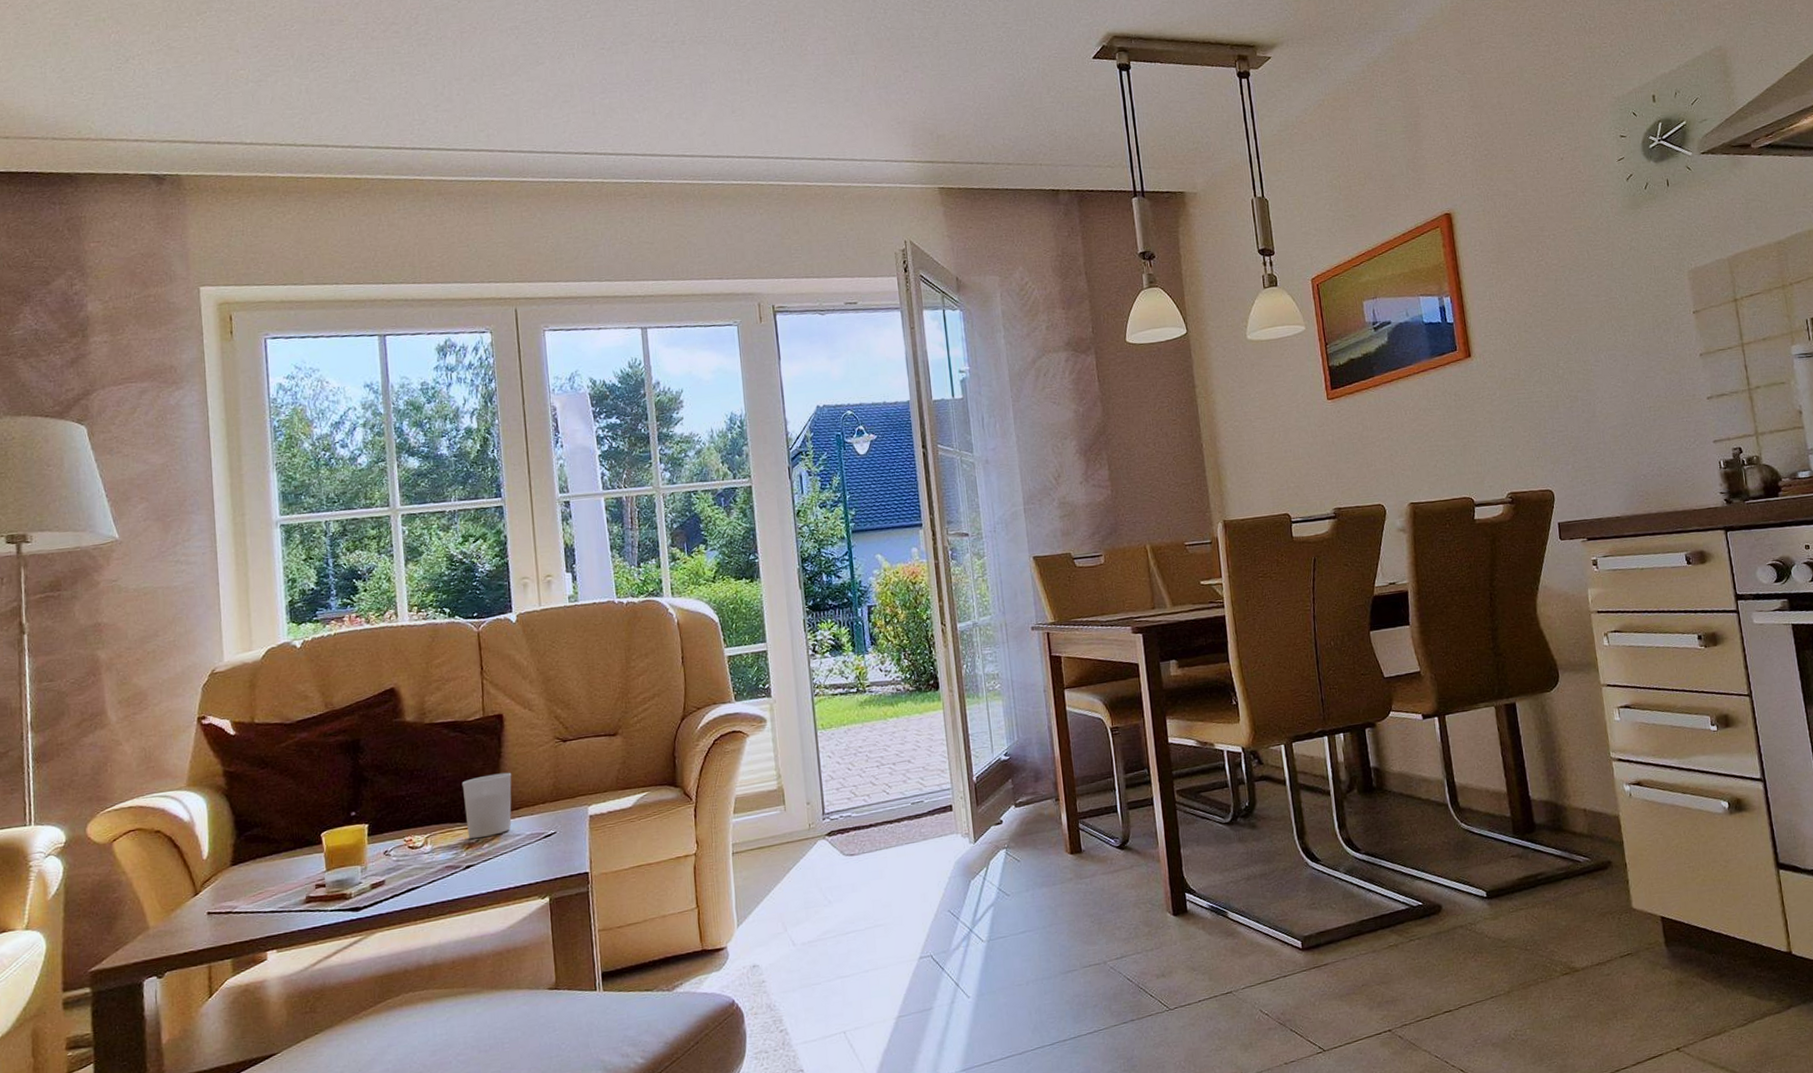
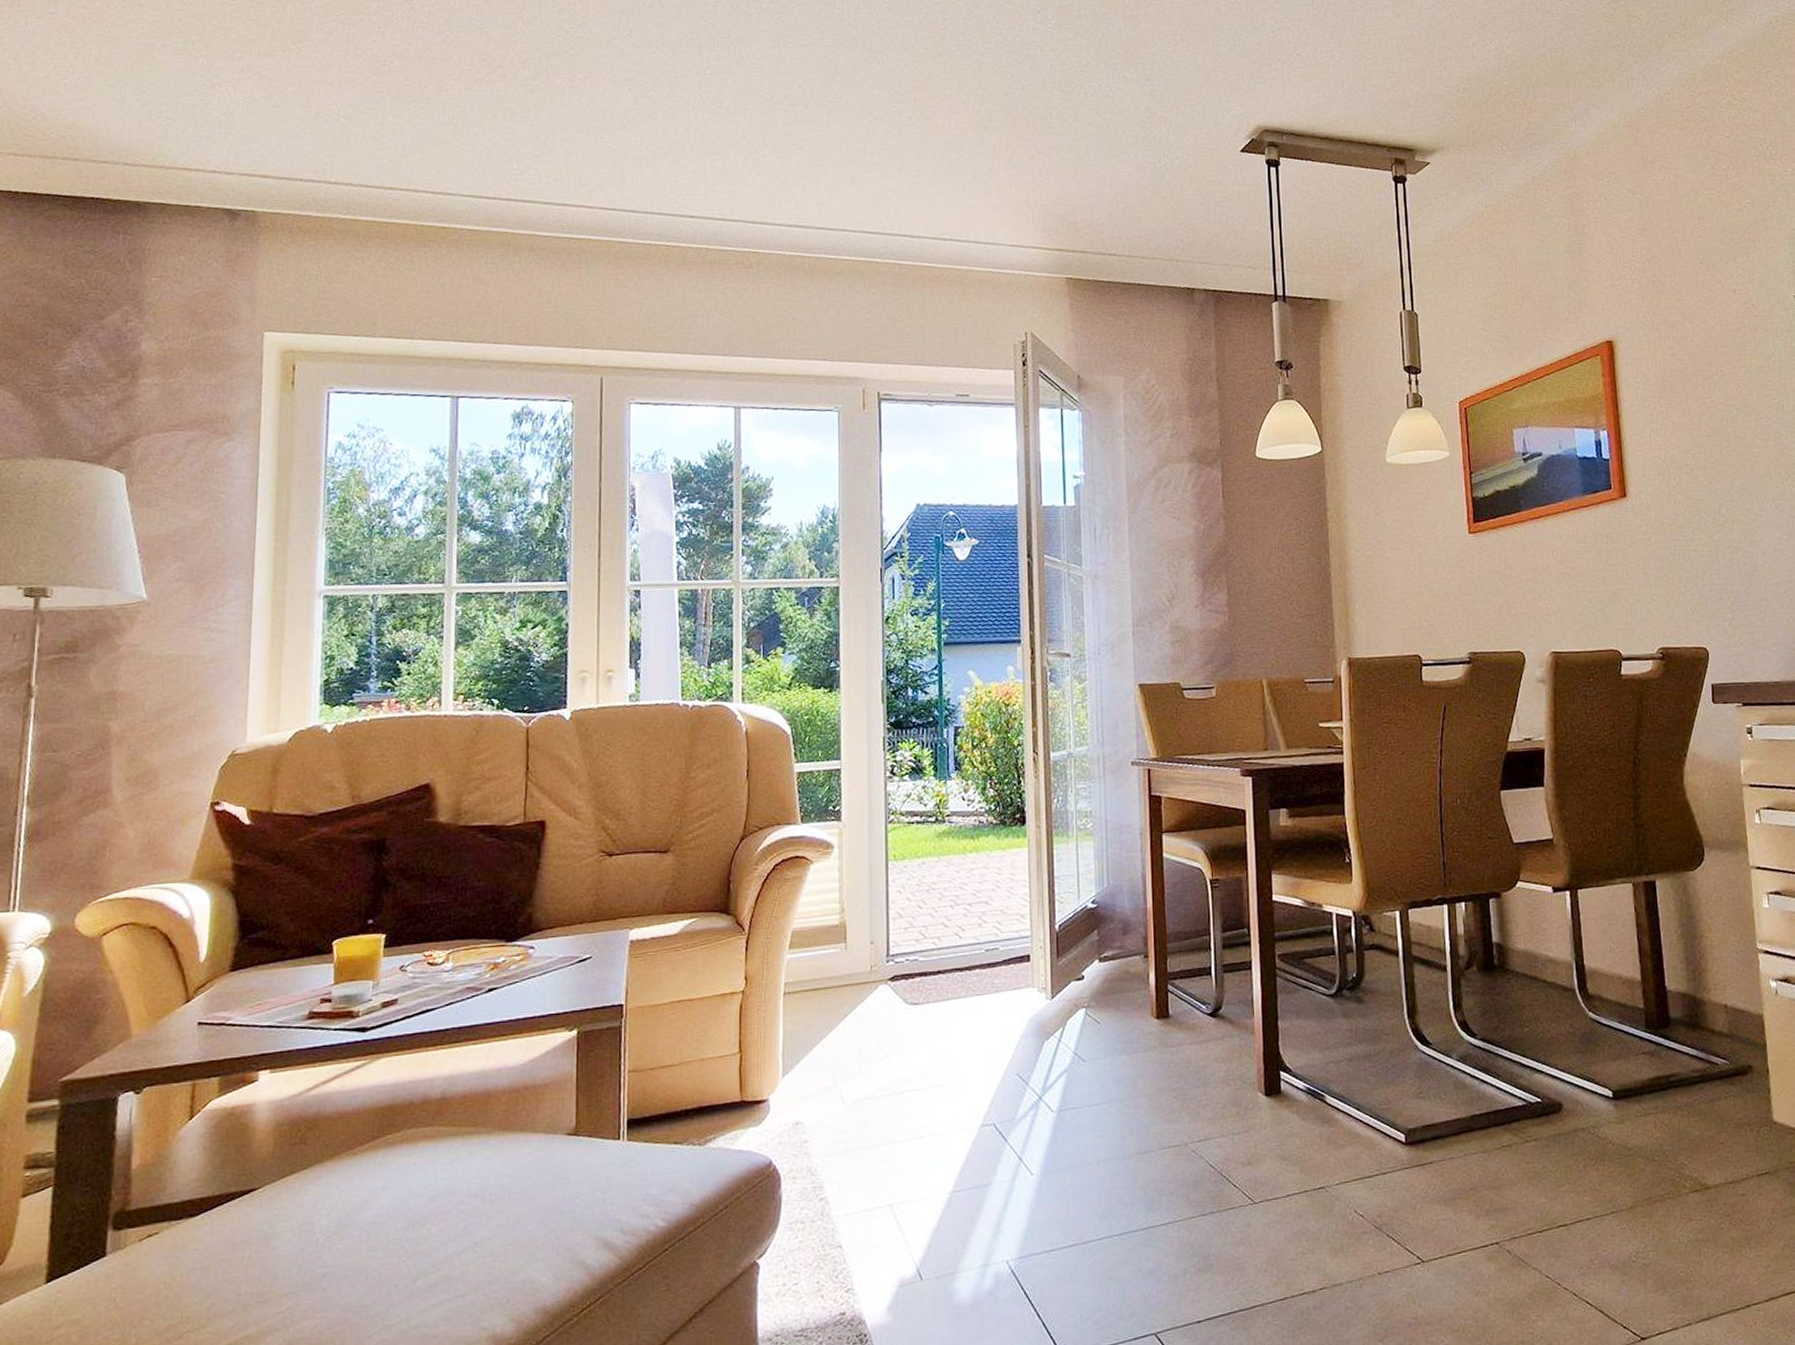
candle holder: present [462,772,512,839] -> none [493,886,549,959]

